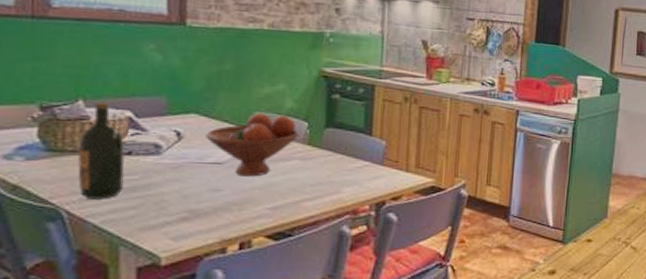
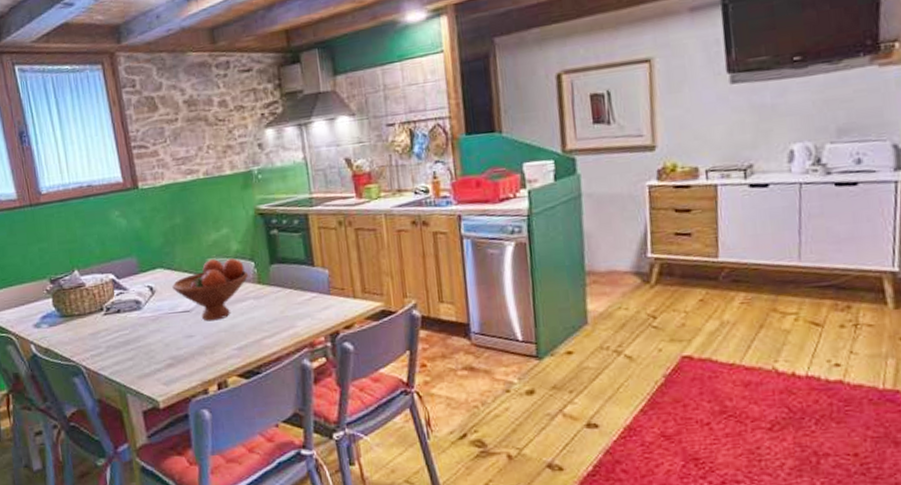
wine bottle: present [77,102,125,199] -> none [81,269,120,355]

